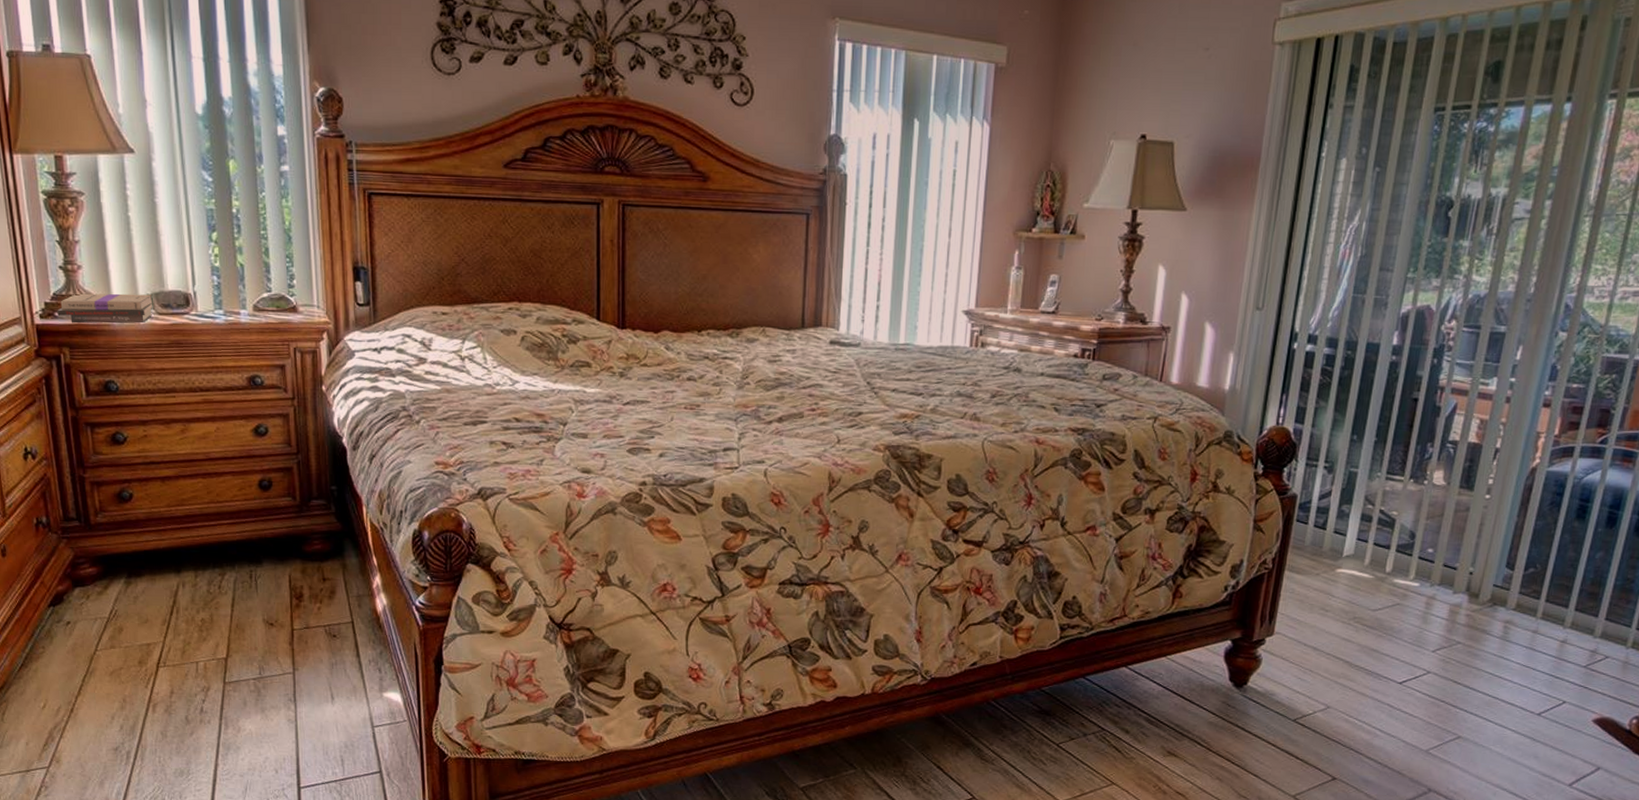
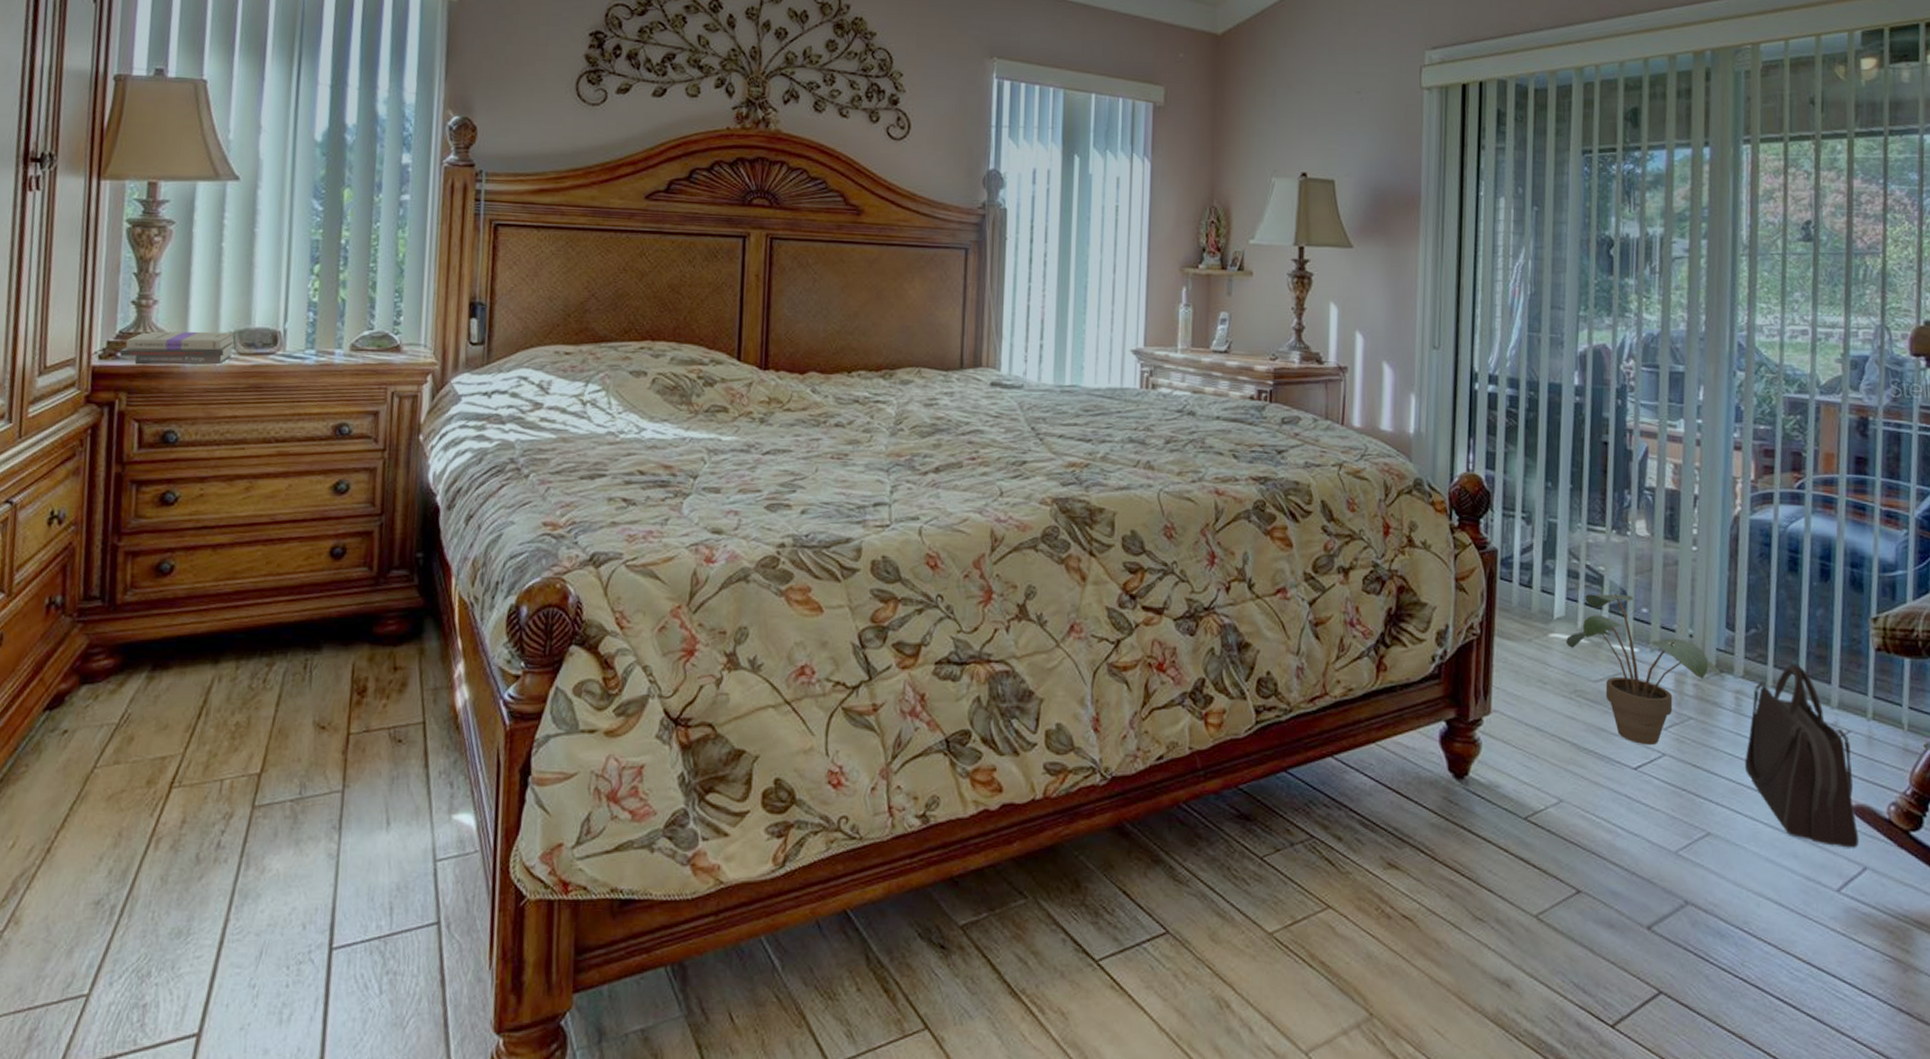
potted plant: none [1351,535,1496,665] -> present [1566,593,1724,746]
handbag: none [1502,599,1606,752] -> present [1744,664,1860,848]

